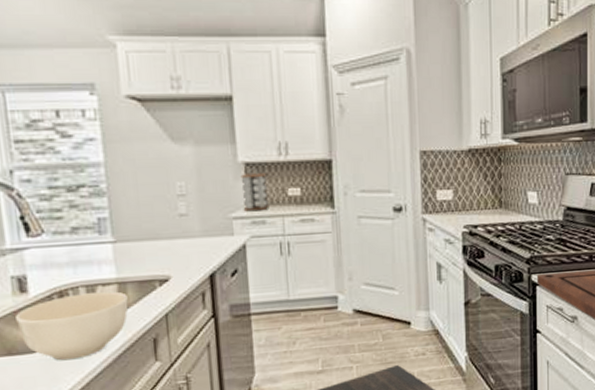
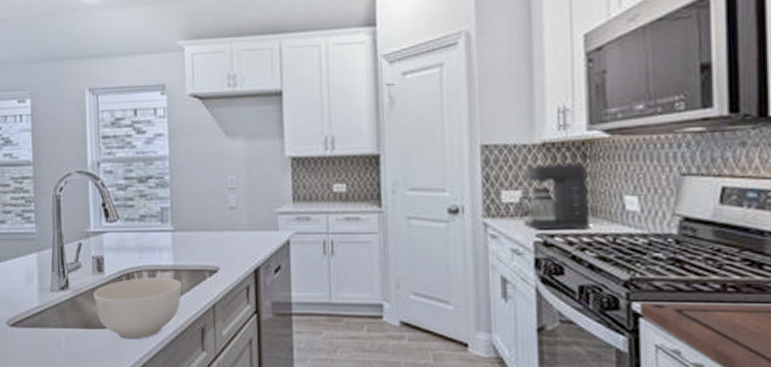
spice rack: present [240,168,269,212] -> none [287,162,314,207]
coffee maker: none [449,166,504,222] -> present [517,163,591,230]

